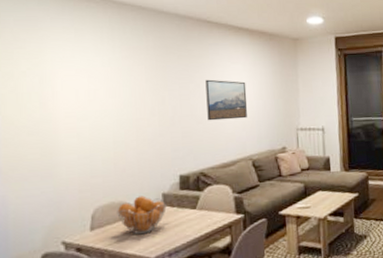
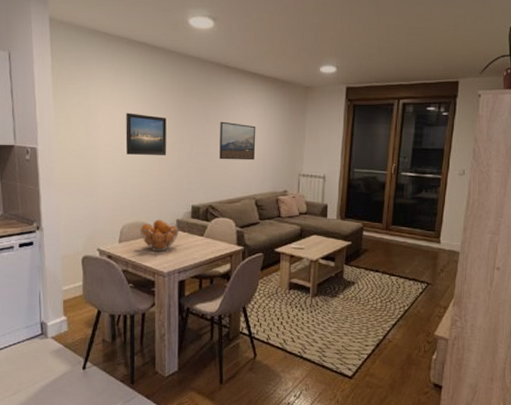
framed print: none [92,77,145,125] -> present [125,112,167,156]

